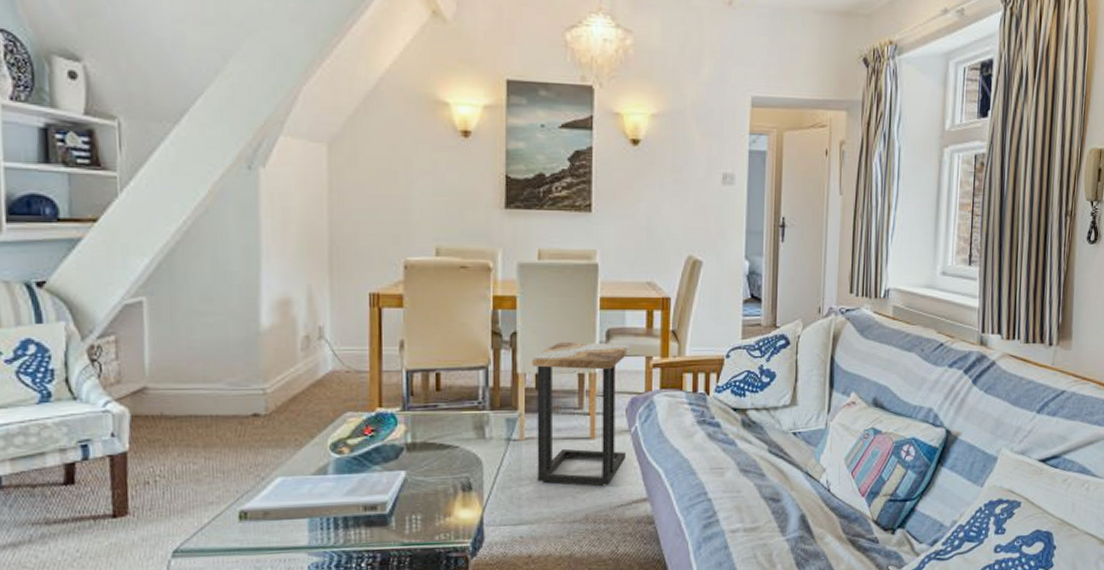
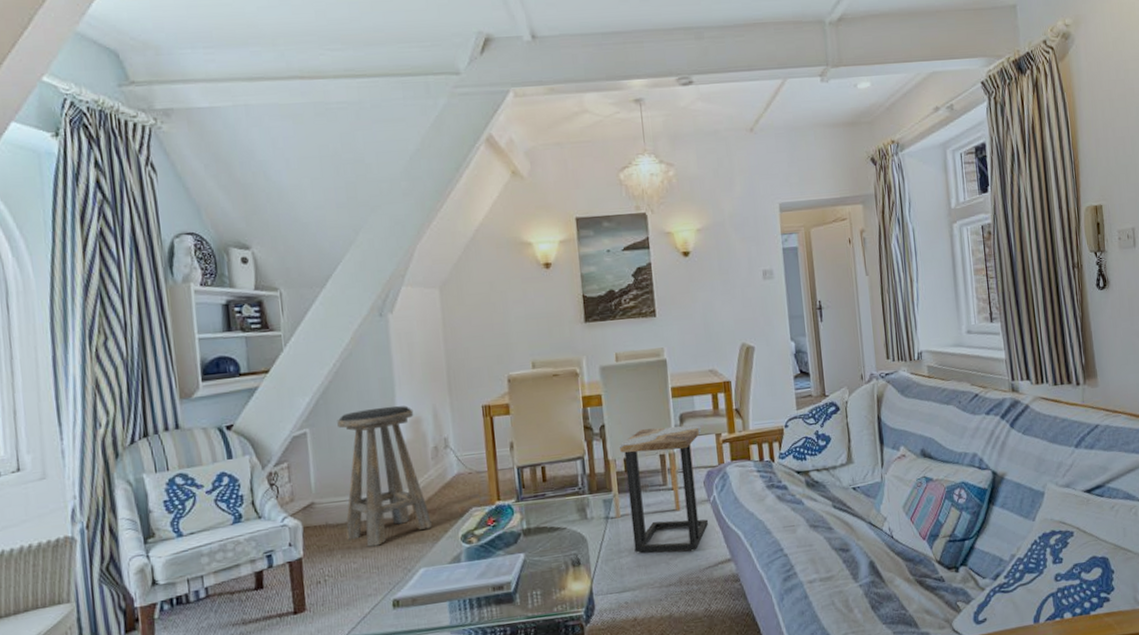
stool: none [183,281,295,447] -> present [337,405,432,547]

